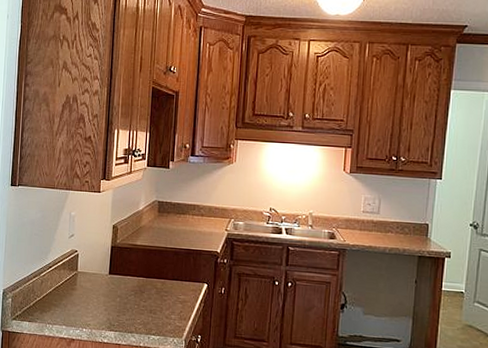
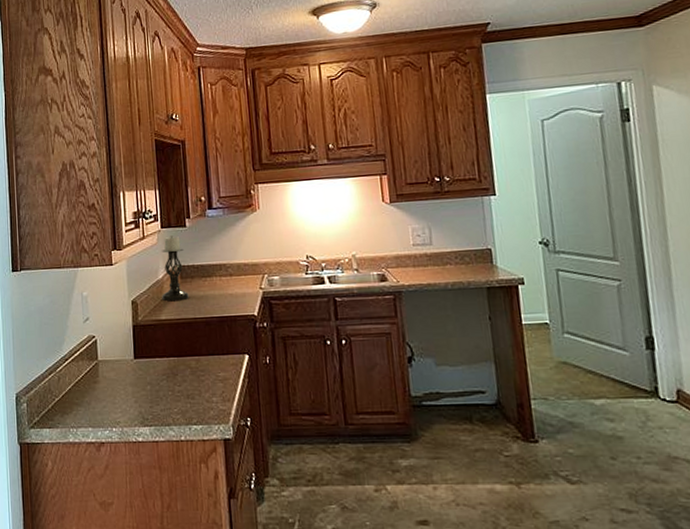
candle holder: none [140,174,165,231] -> present [162,236,189,302]

